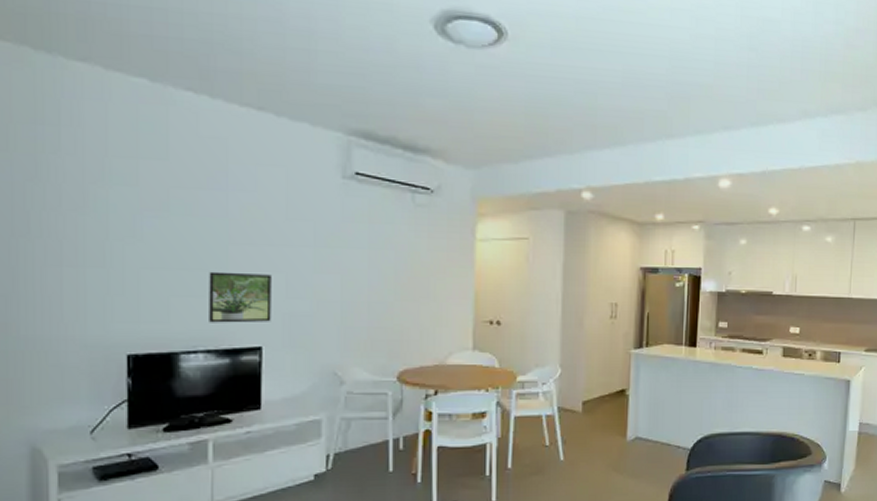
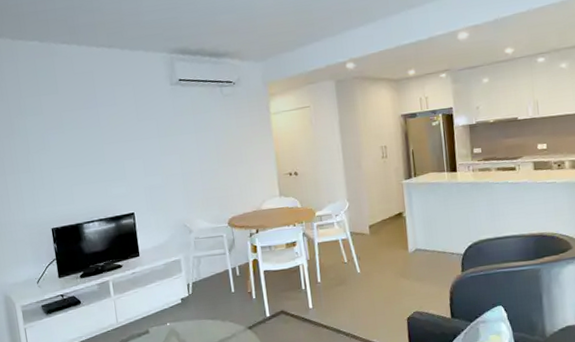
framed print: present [209,271,271,323] -> none [93,161,138,200]

